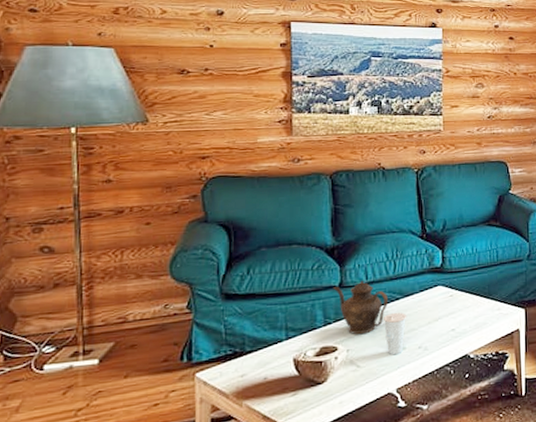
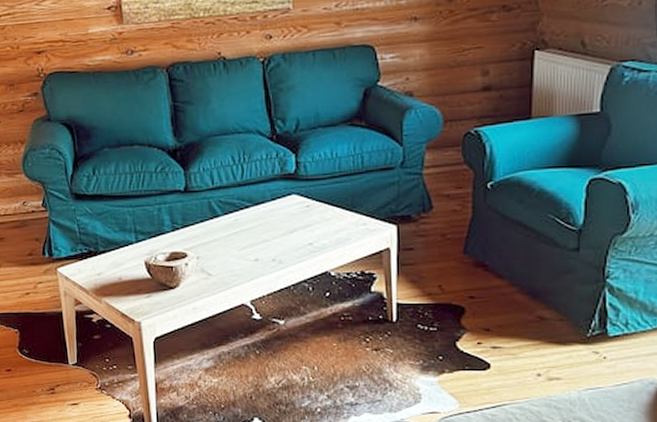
teapot: present [333,281,389,335] -> none [178,186,238,243]
cup: present [383,313,407,355] -> none [232,222,259,266]

